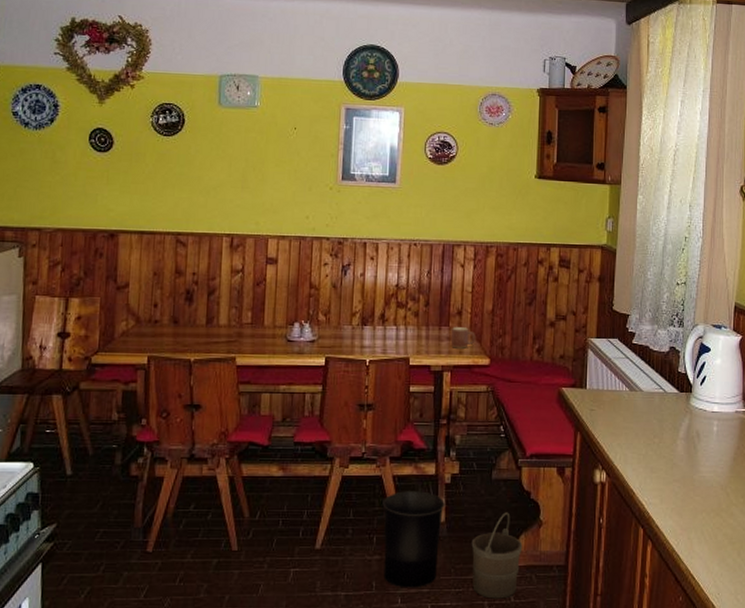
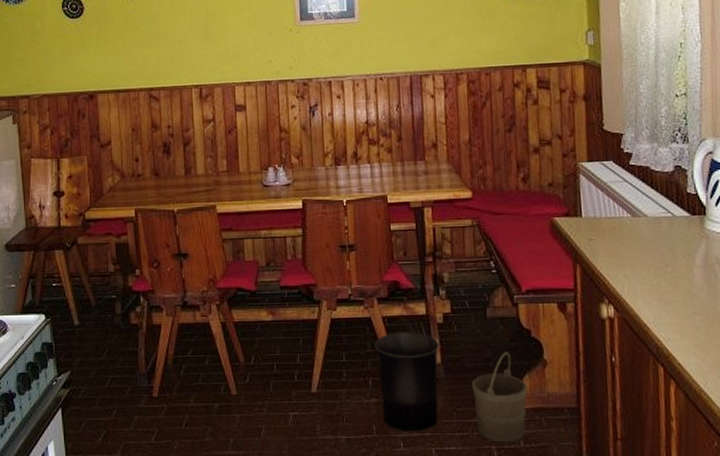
mug: present [450,327,475,349] -> none [427,160,454,183]

